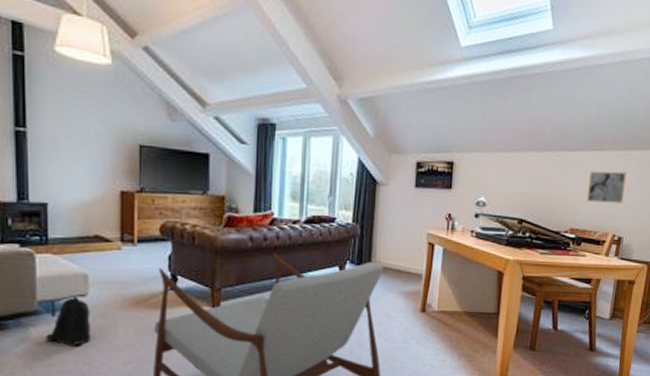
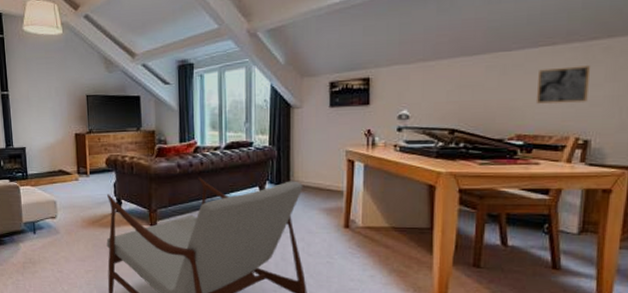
backpack: present [46,296,90,346] -> none [30,218,61,258]

